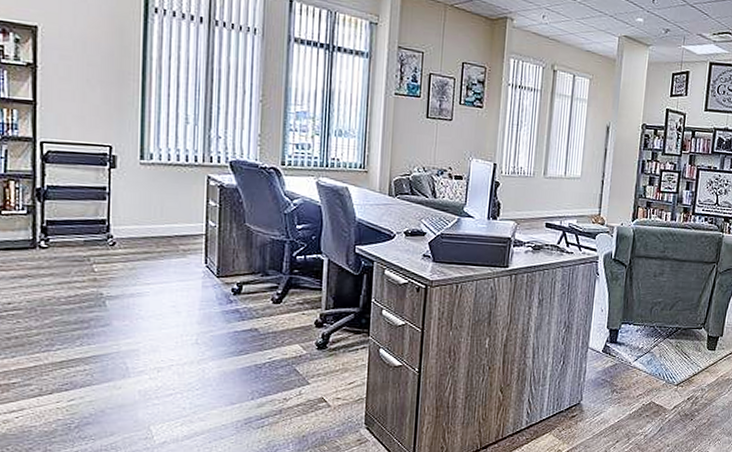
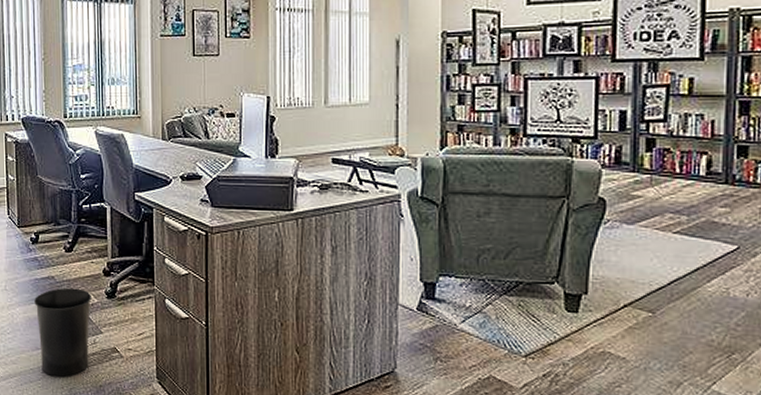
waste bin: none [232,340,300,431] -> present [34,287,91,378]

